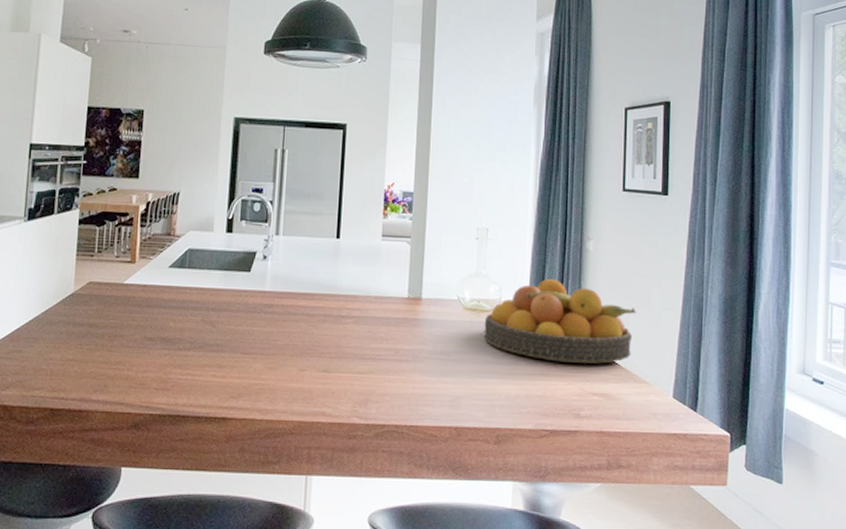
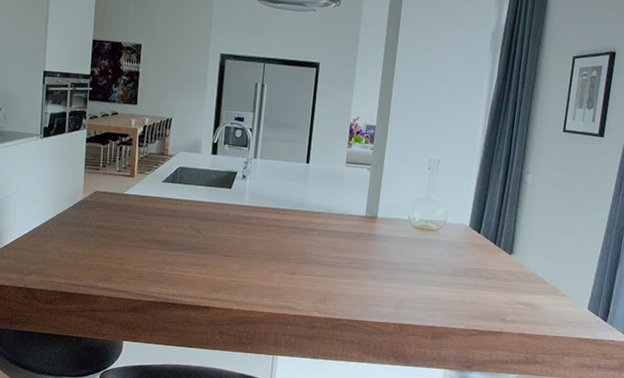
fruit bowl: present [484,279,636,364] -> none [428,205,564,279]

